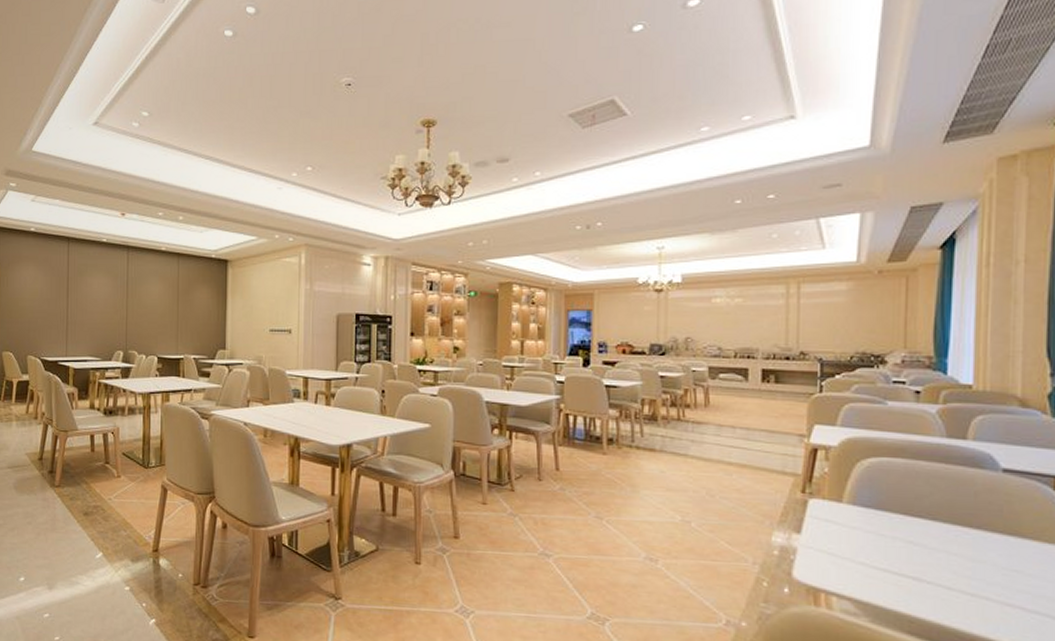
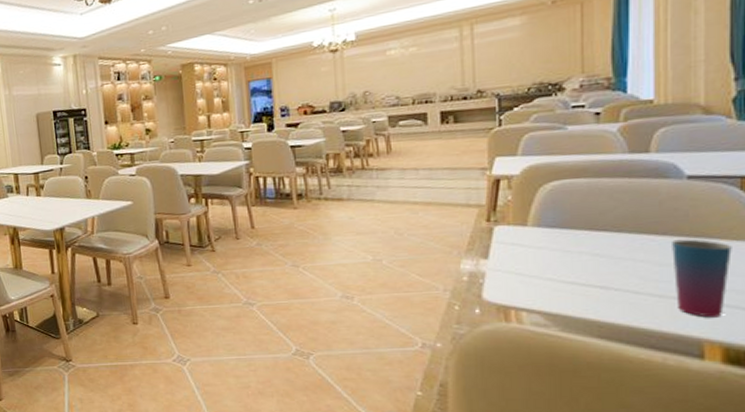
cup: none [985,535,1044,624] -> present [672,239,732,318]

